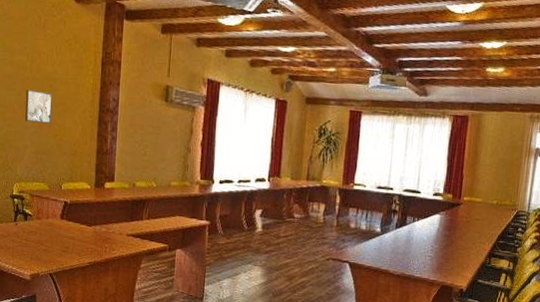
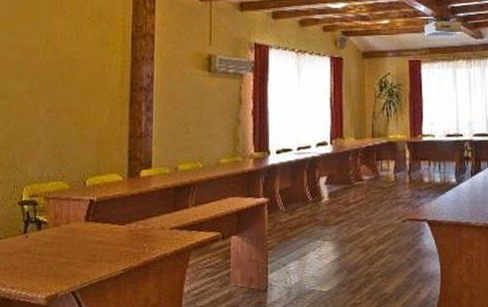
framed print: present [25,89,52,124] -> none [38,75,72,112]

